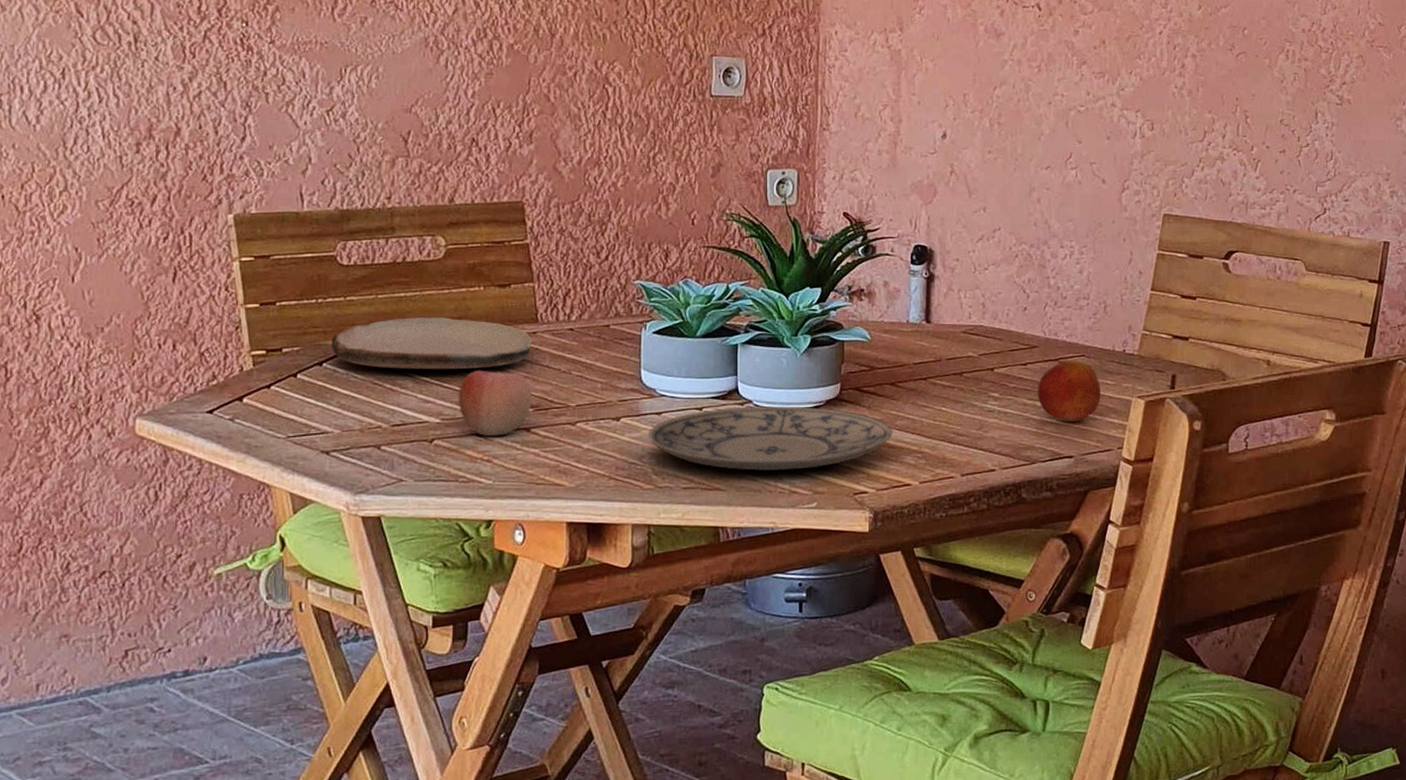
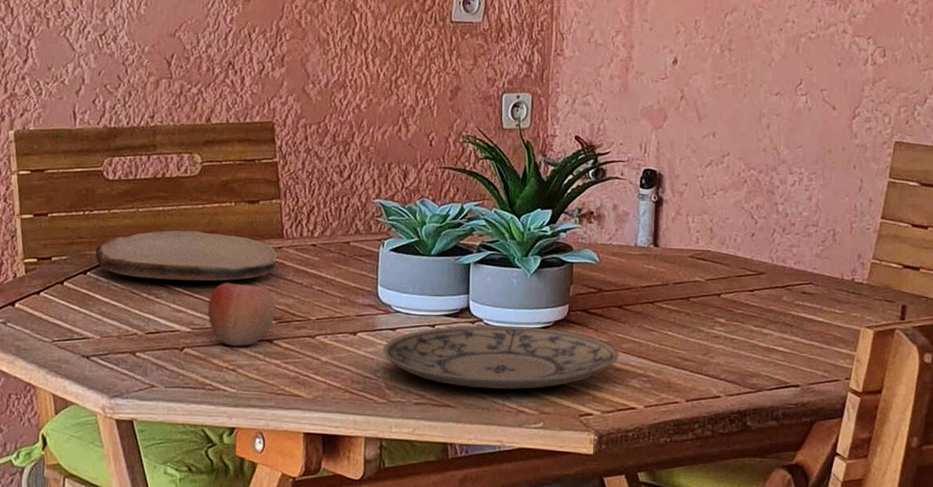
apple: present [1037,360,1102,422] -> none [764,288,829,350]

